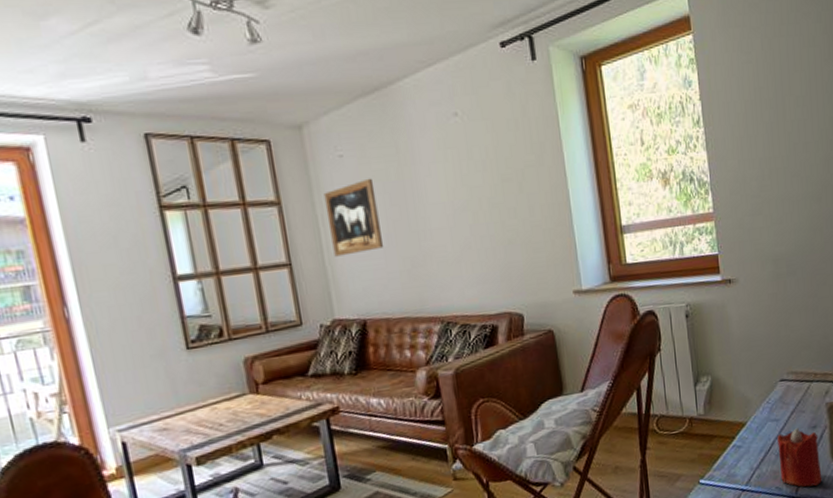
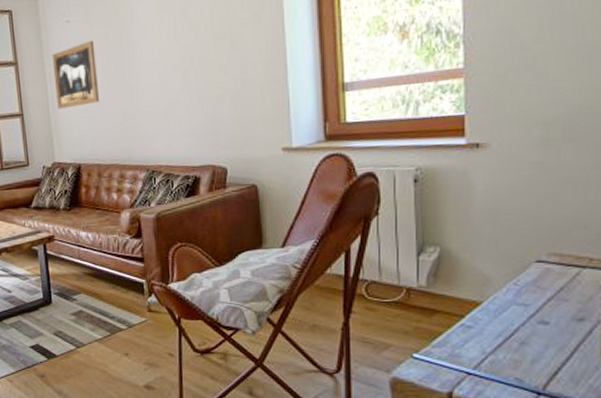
candle: present [777,428,822,487] -> none [523,317,586,387]

